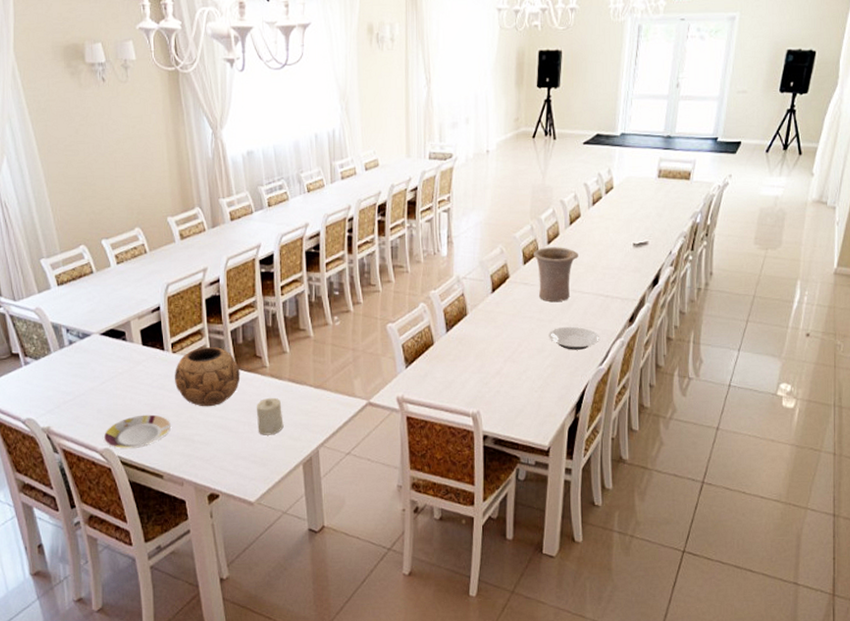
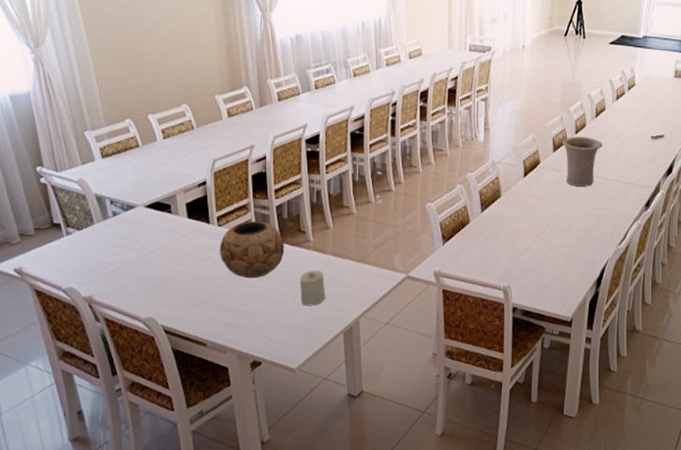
plate: present [103,414,171,448] -> none [146,285,215,318]
plate: present [549,326,601,350] -> none [574,209,620,231]

